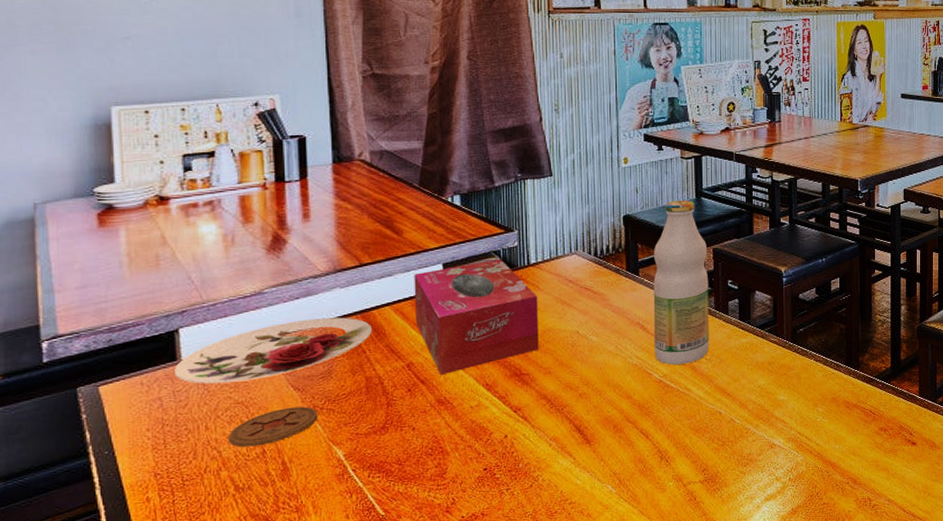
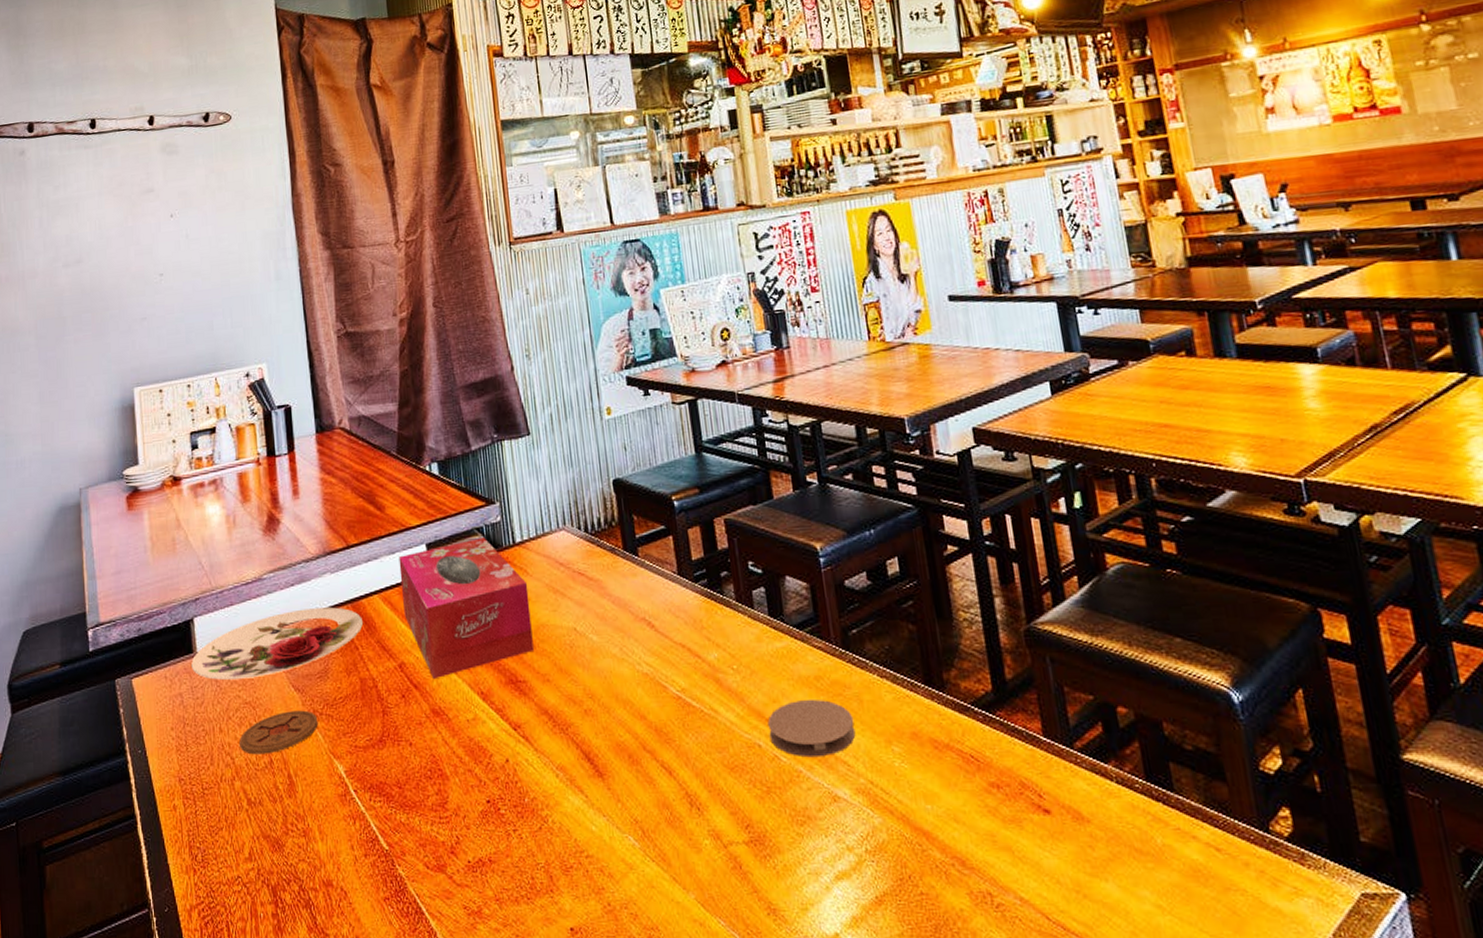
bottle: present [653,200,709,365] -> none [653,457,735,676]
coaster: none [729,378,793,419] -> present [768,700,856,758]

